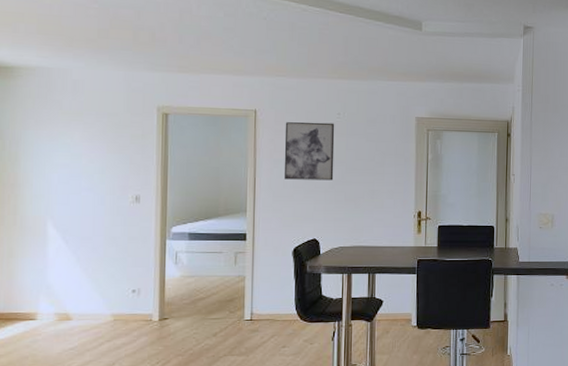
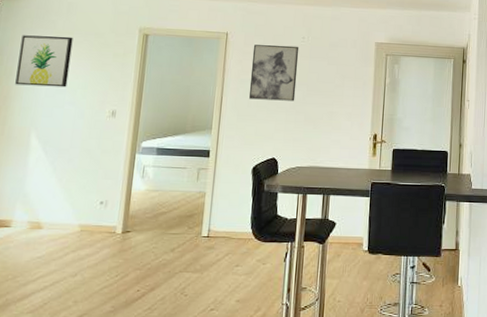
wall art: none [22,117,83,173] -> present [15,35,73,88]

